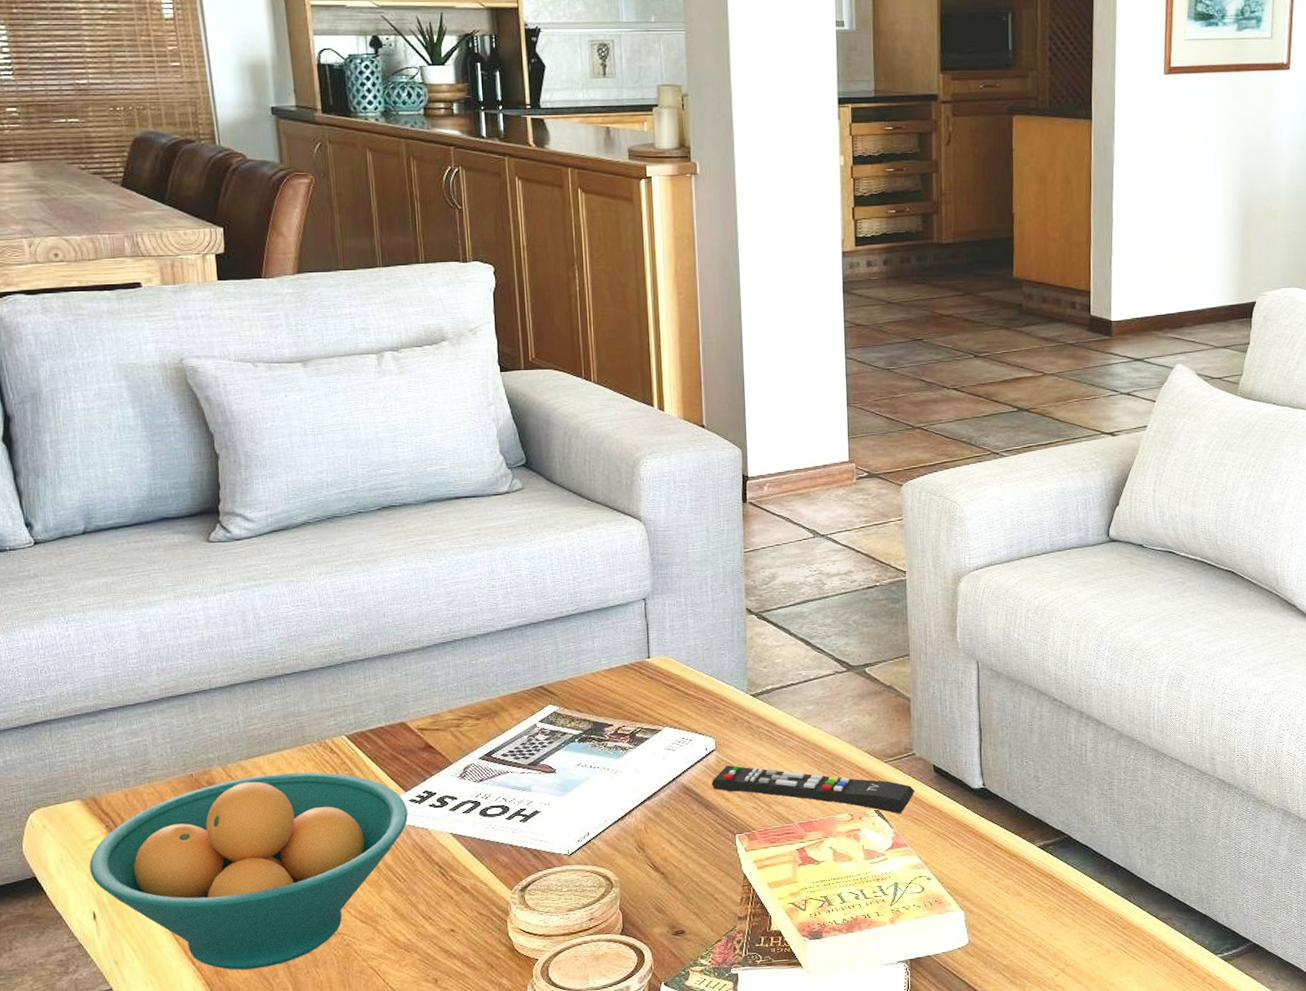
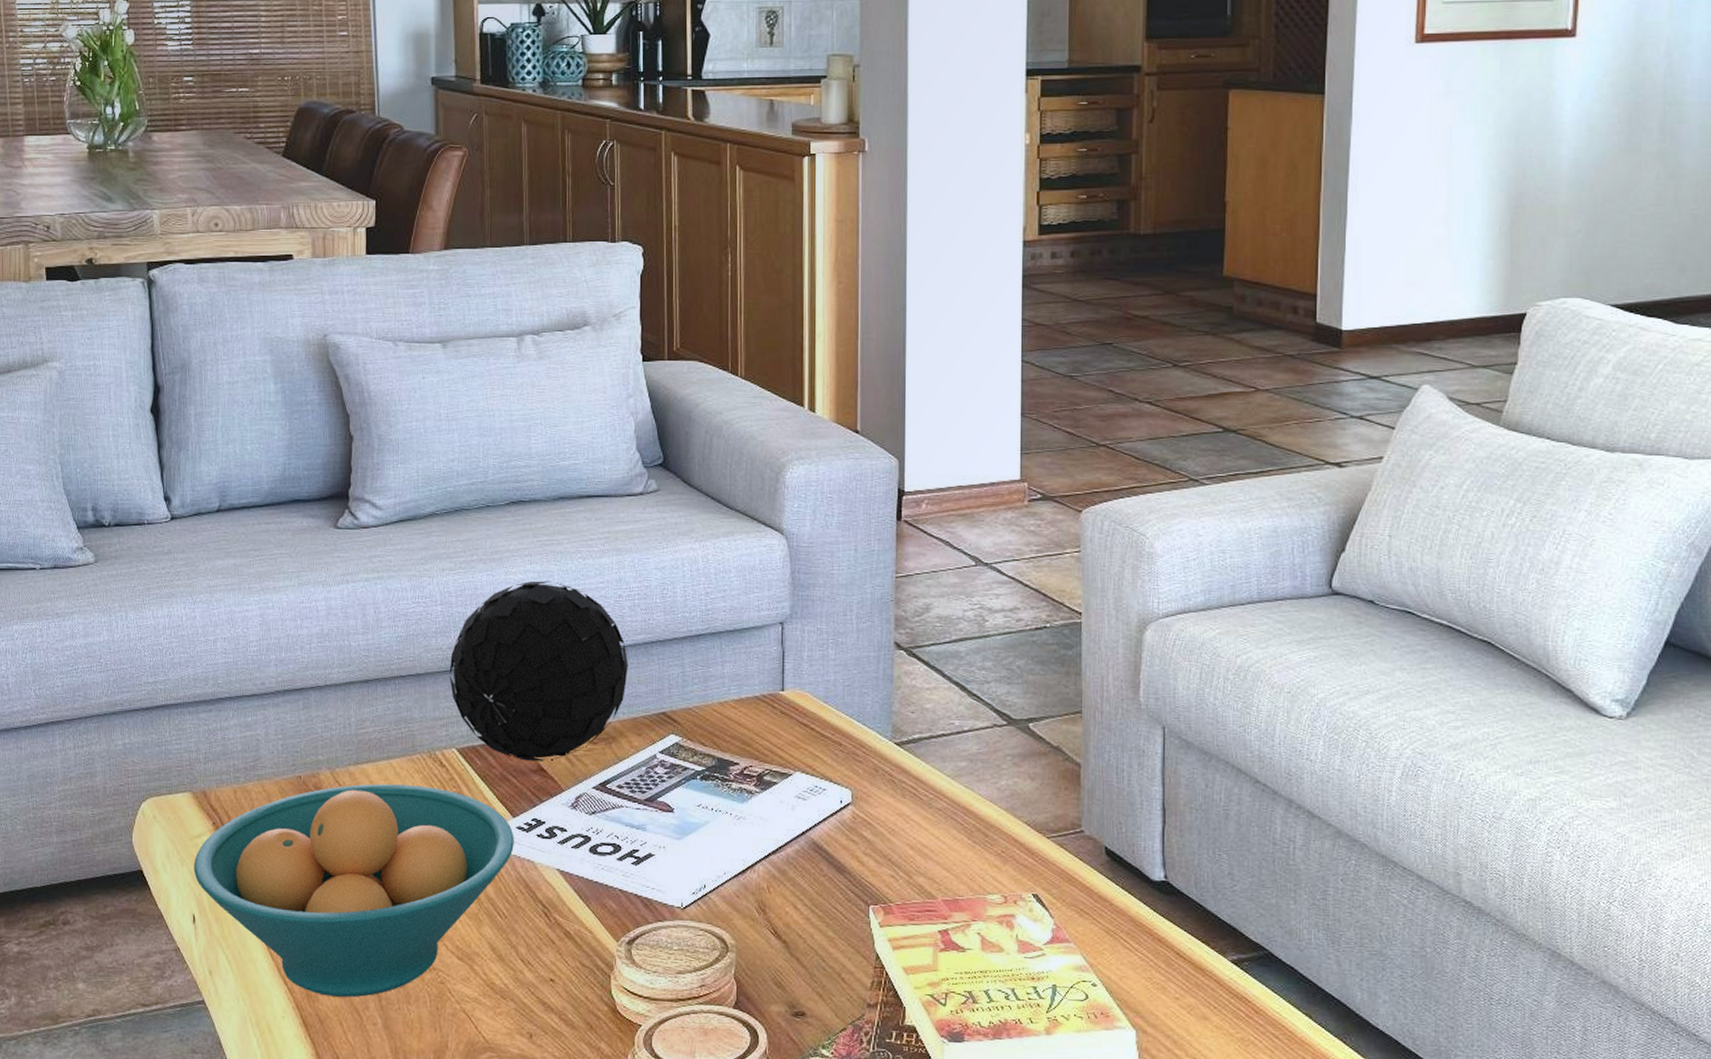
decorative orb: none [333,577,505,741] -> present [449,580,628,762]
remote control: present [711,765,915,814] -> none [844,823,1082,902]

